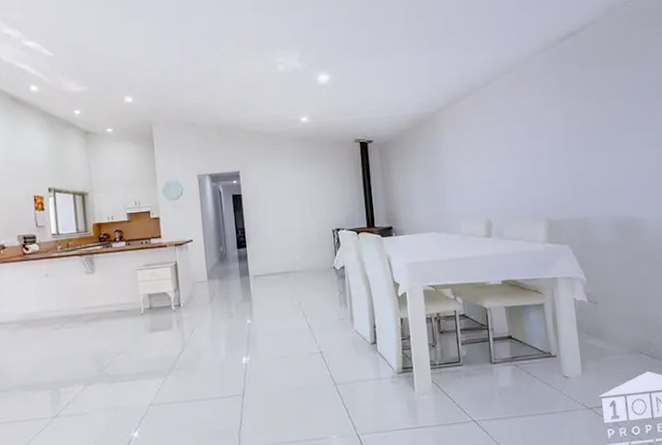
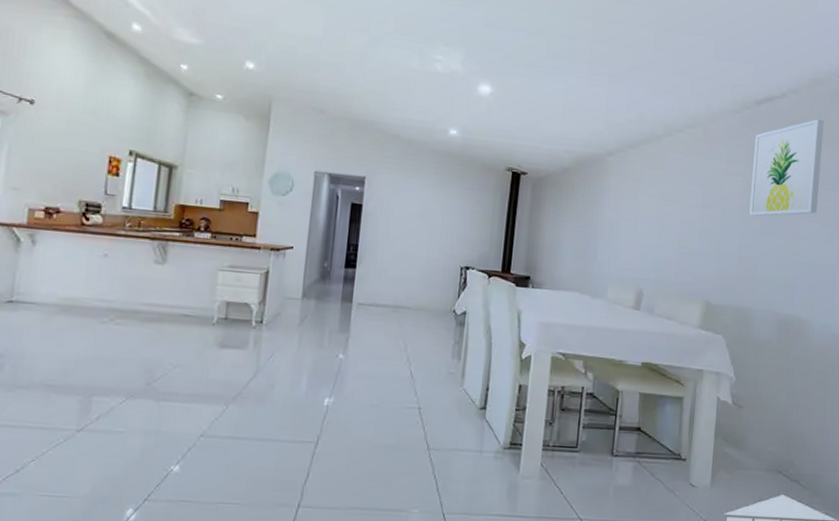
wall art: none [565,41,633,138] -> present [749,118,825,217]

